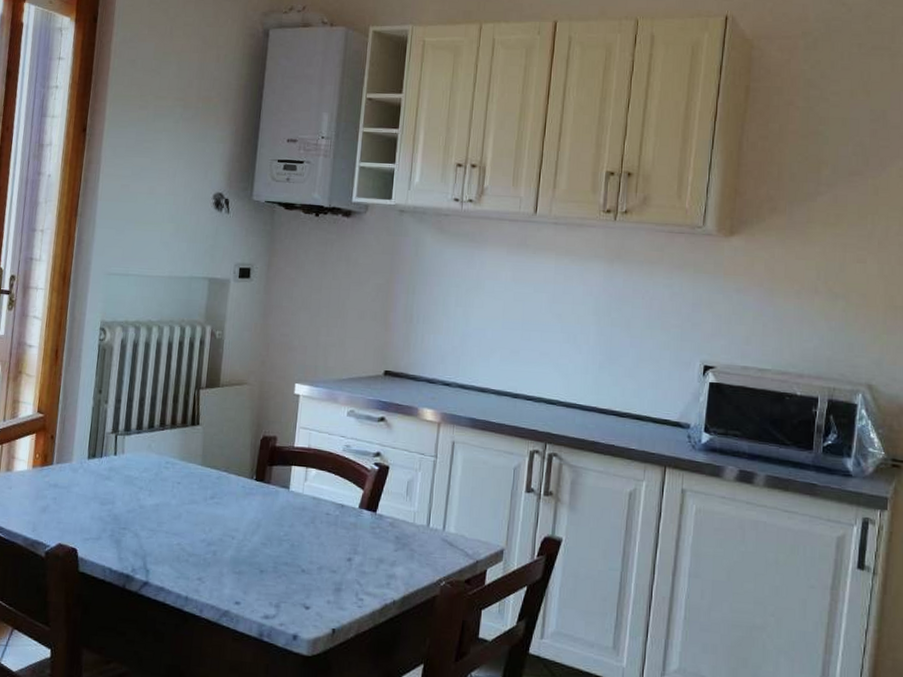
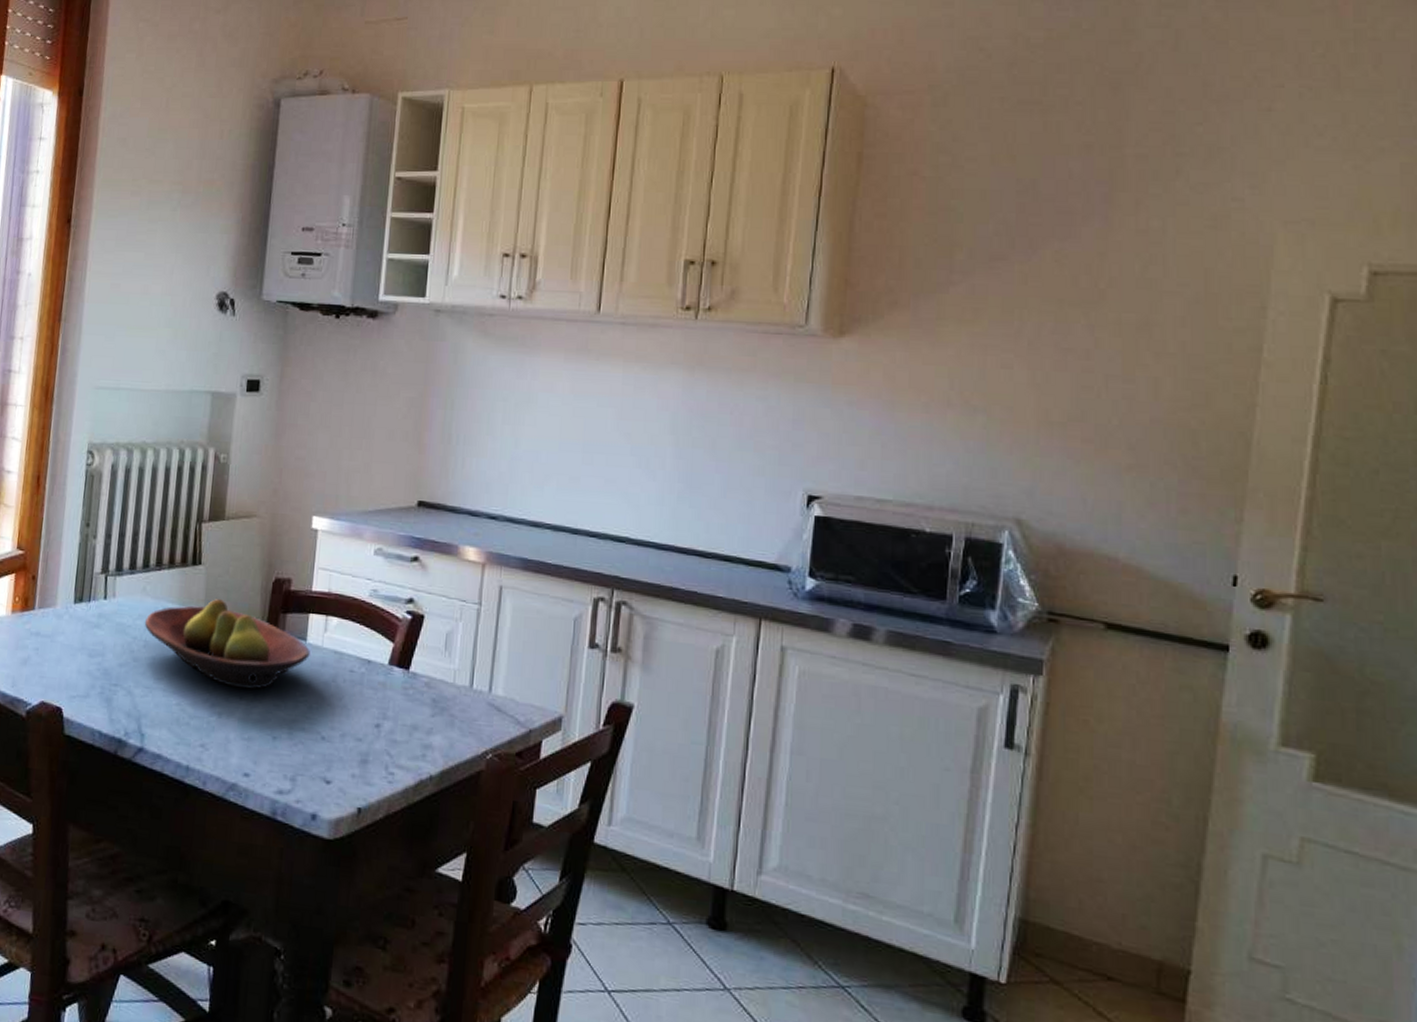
fruit bowl: none [149,454,293,531] -> present [144,599,310,690]

